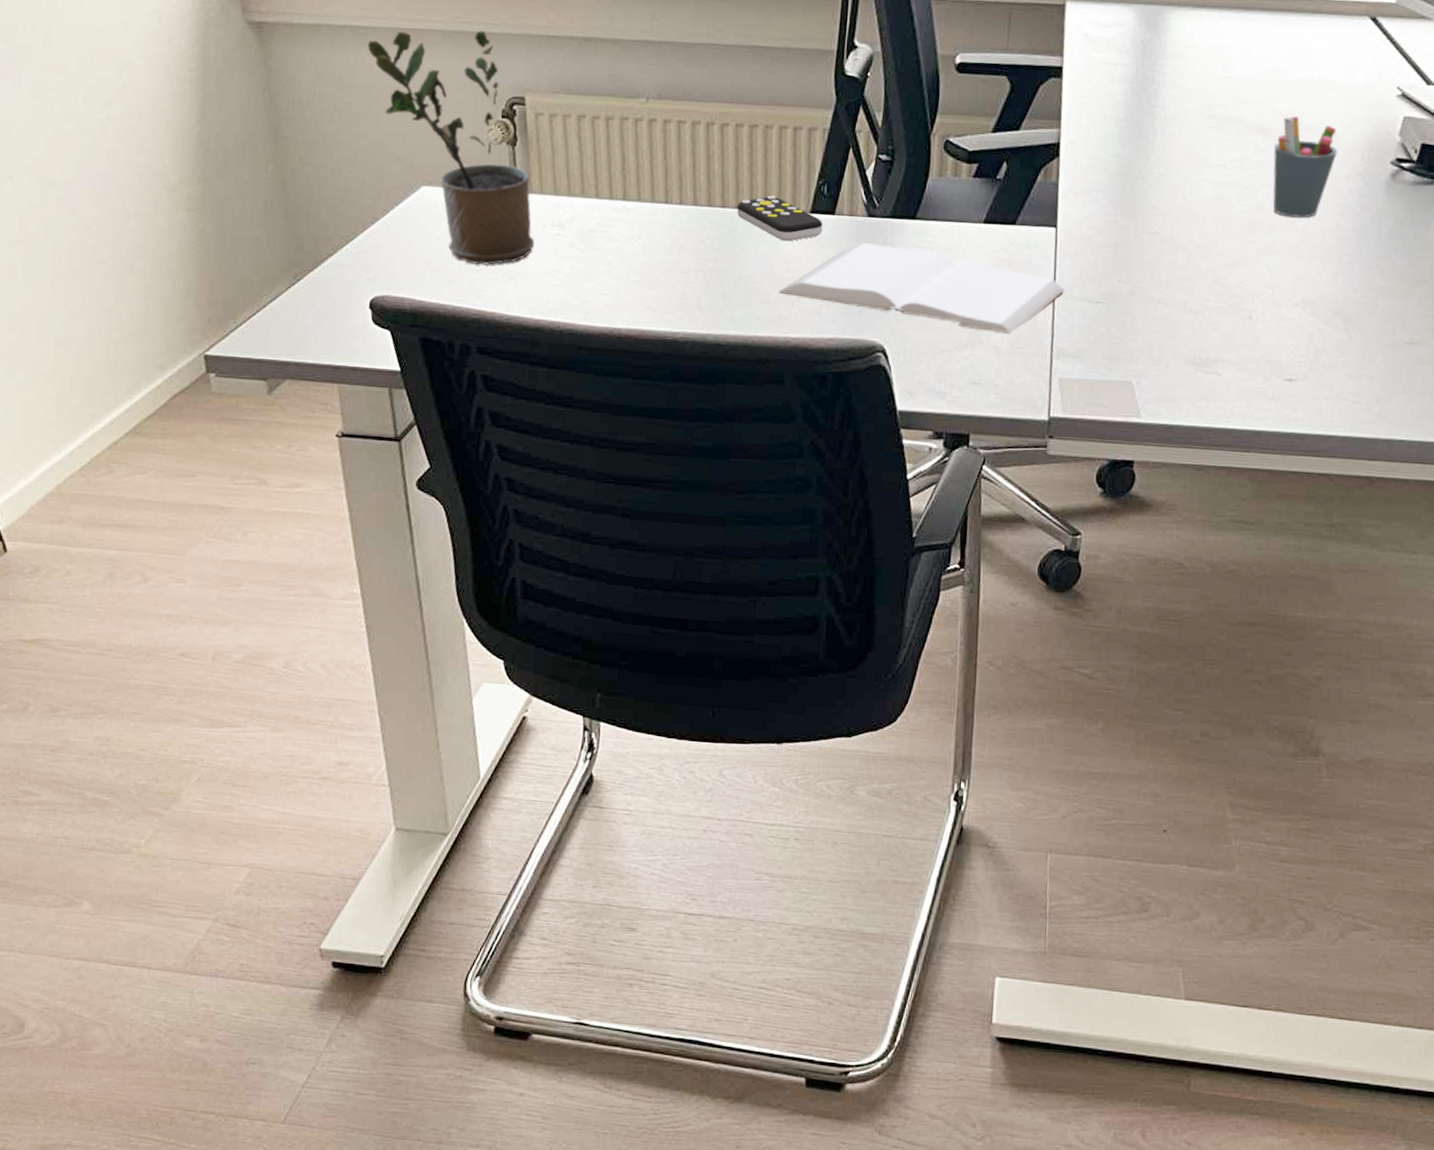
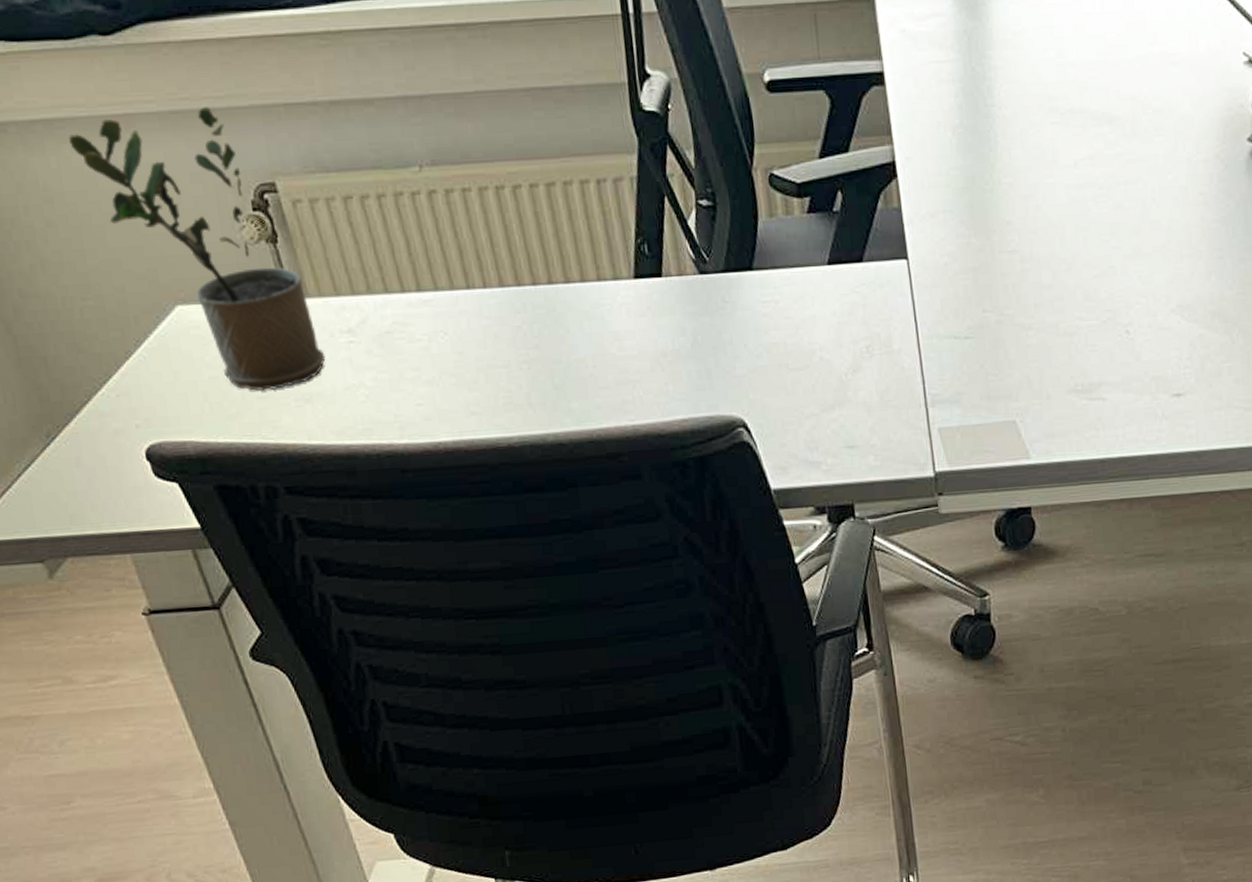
remote control: present [737,195,823,242] -> none [550,263,652,315]
book: present [778,242,1065,333] -> none [616,302,929,387]
pen holder: present [1273,116,1338,218] -> none [1124,99,1191,215]

